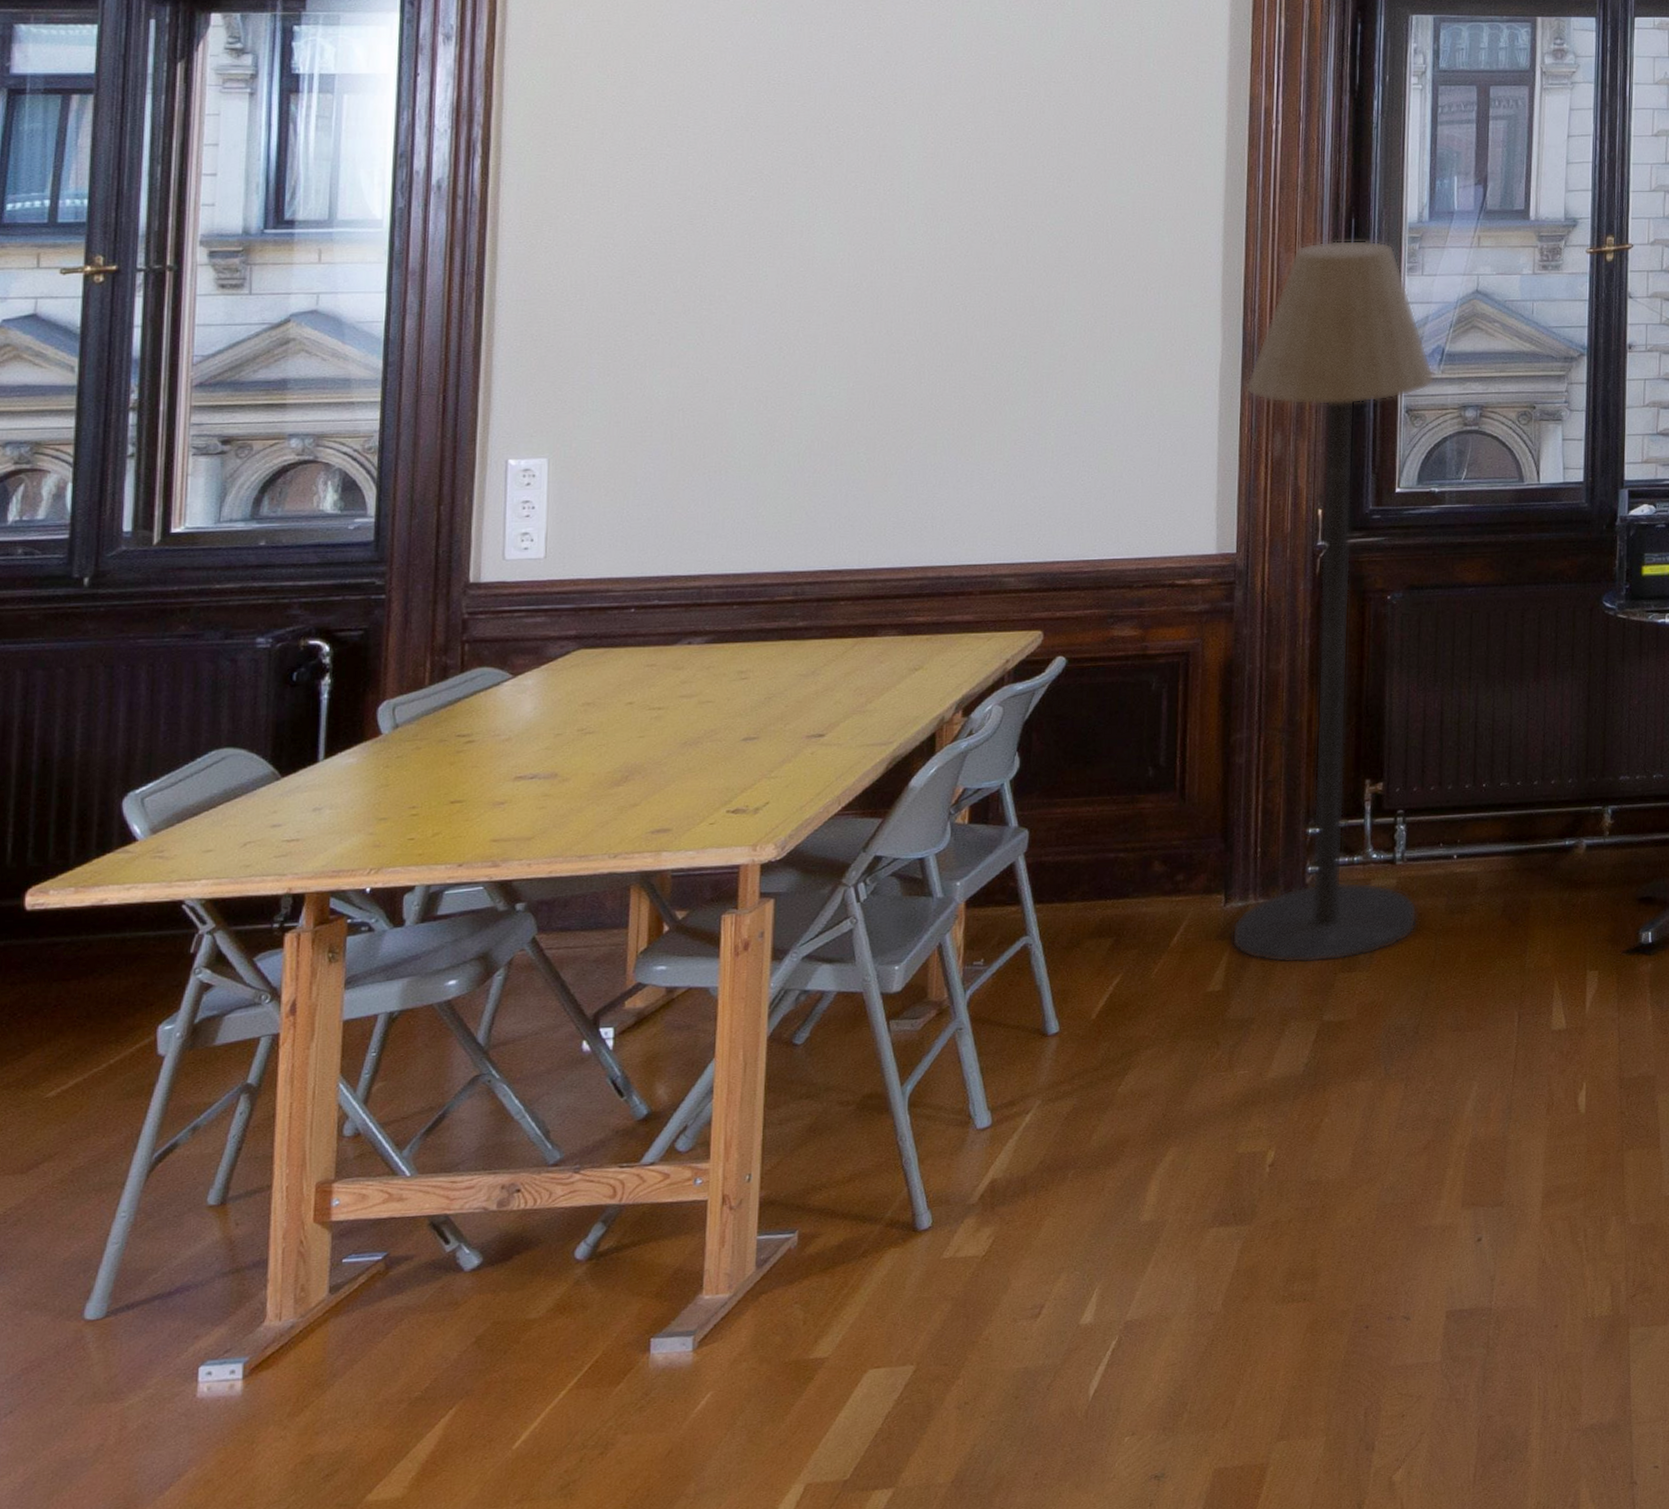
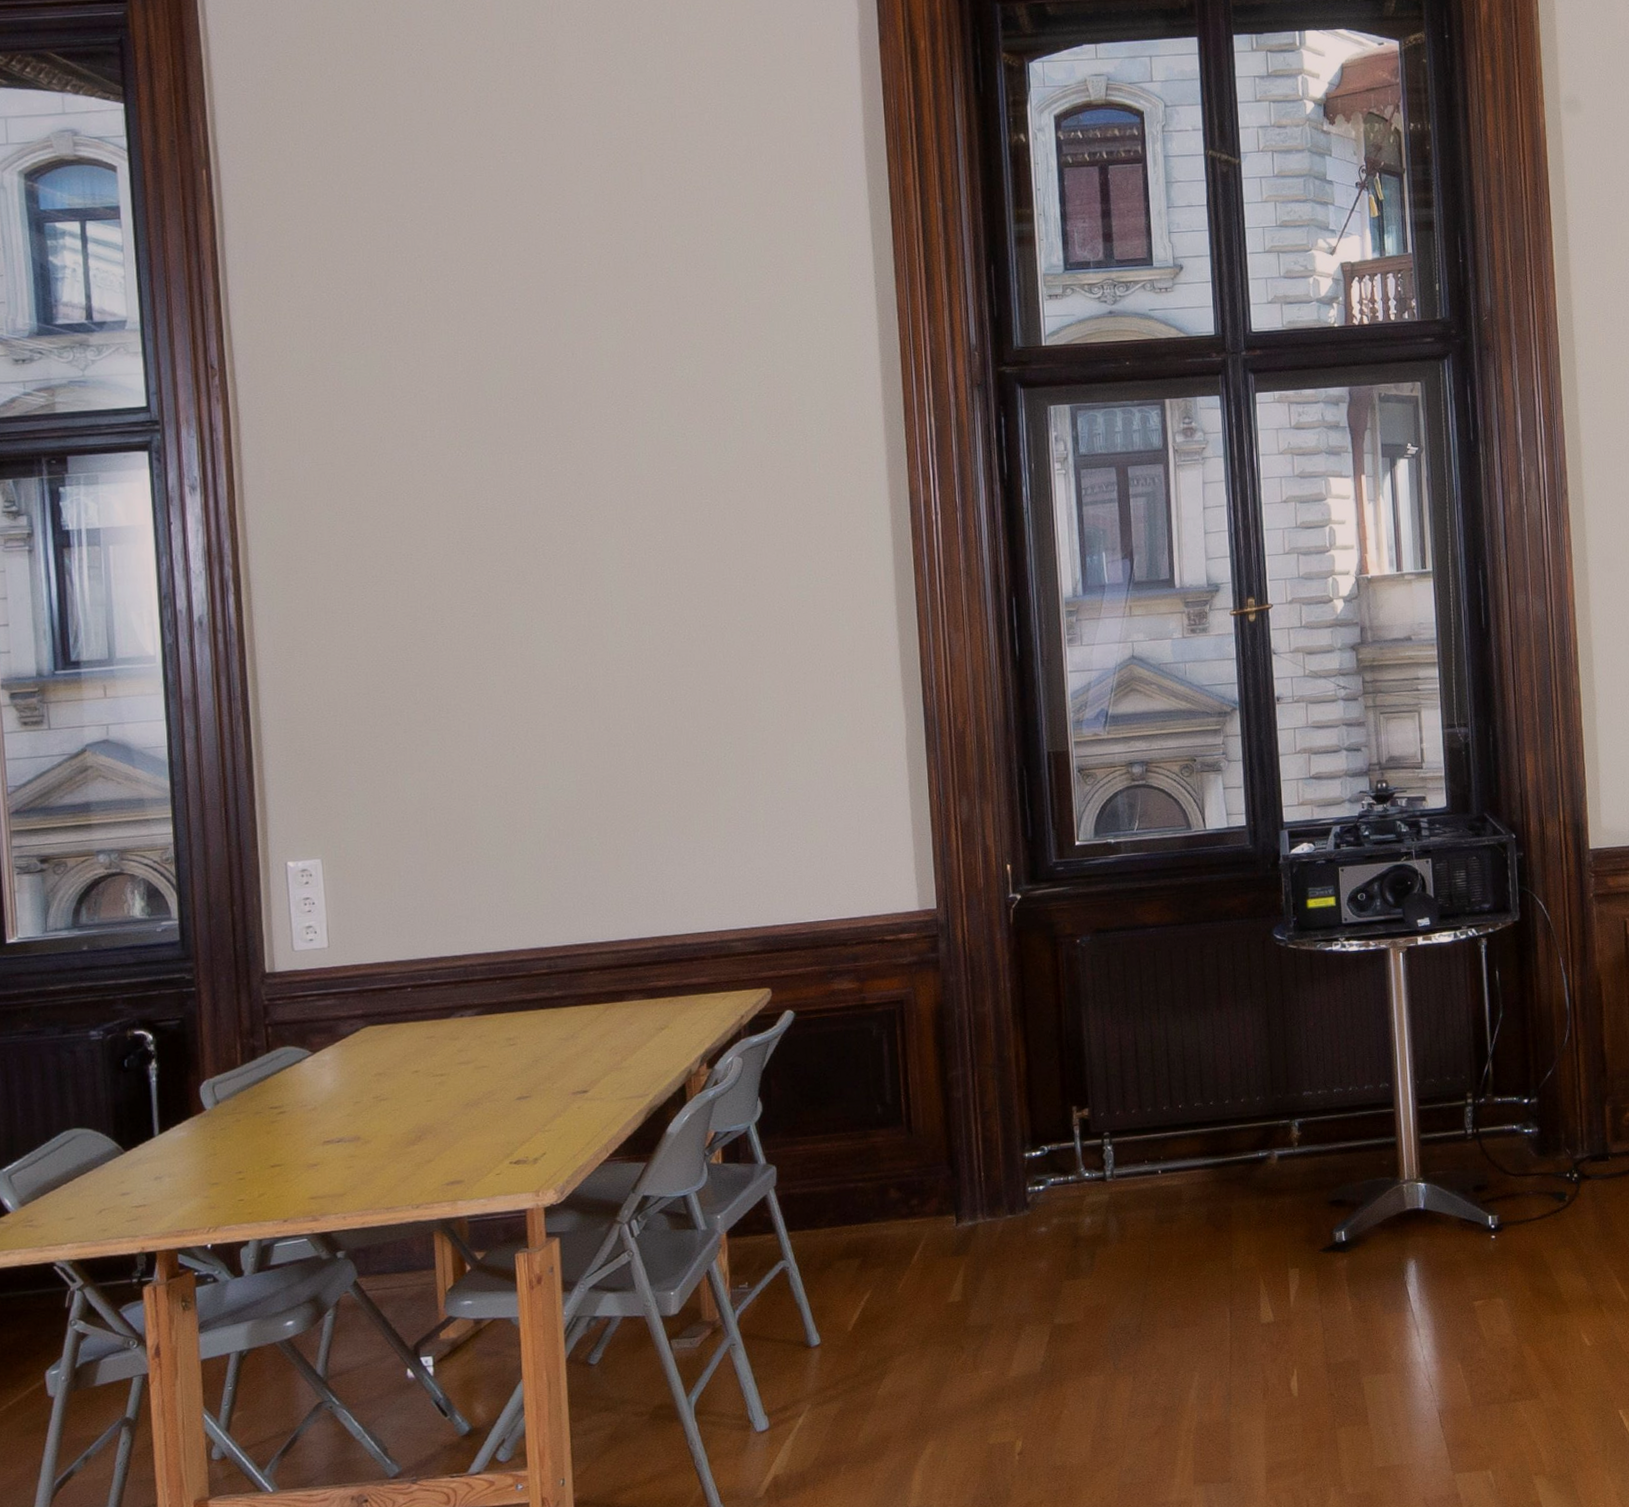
floor lamp: present [1231,240,1435,964] -> none [930,616,1131,1275]

